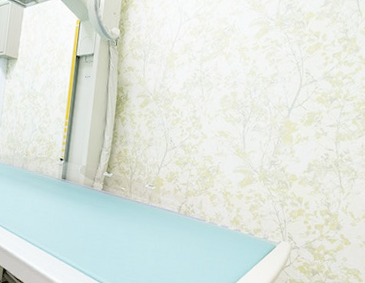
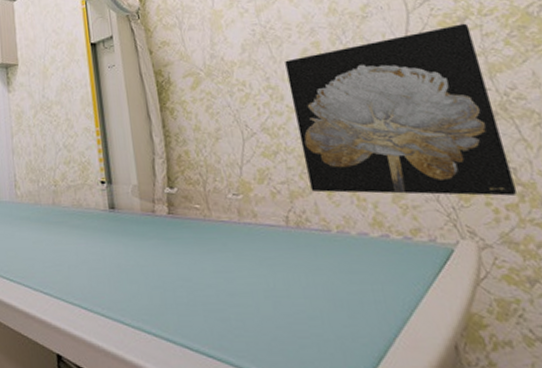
wall art: none [201,100,335,220] -> present [285,23,518,196]

